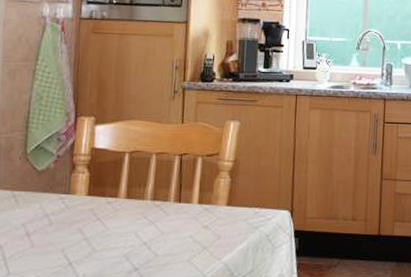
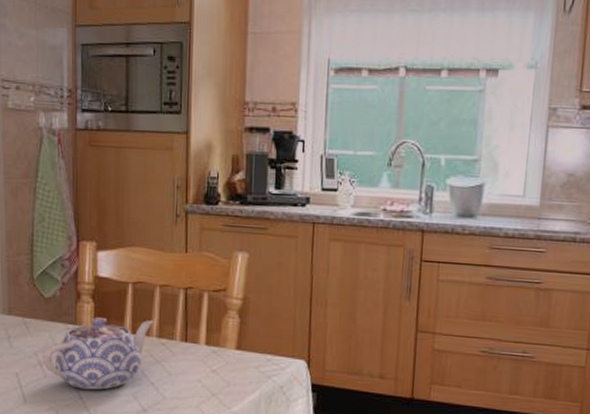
teapot: none [30,185,149,255] -> present [41,317,154,390]

